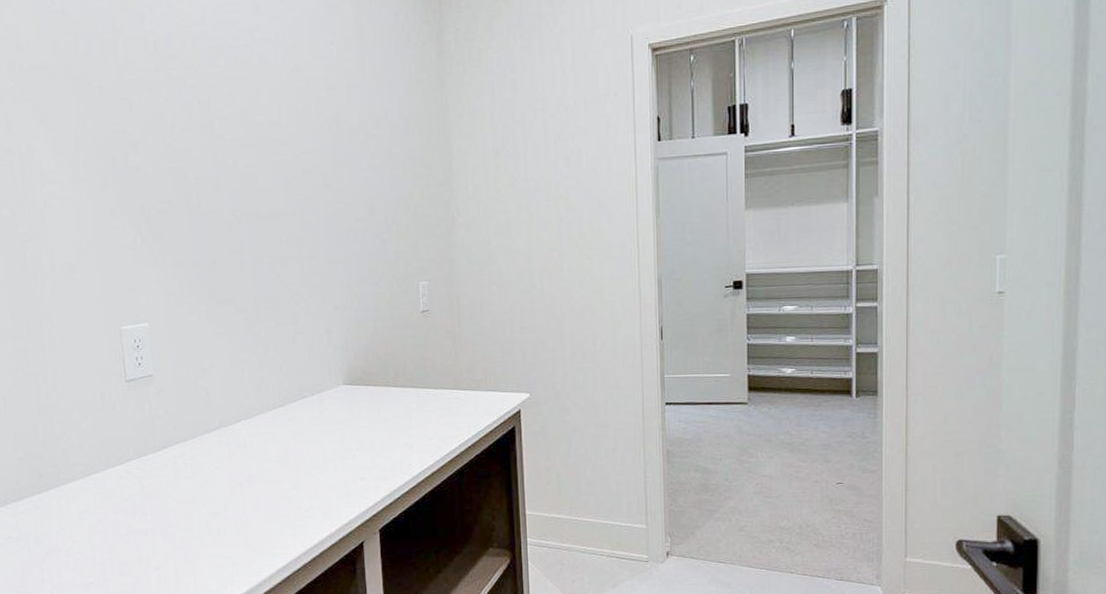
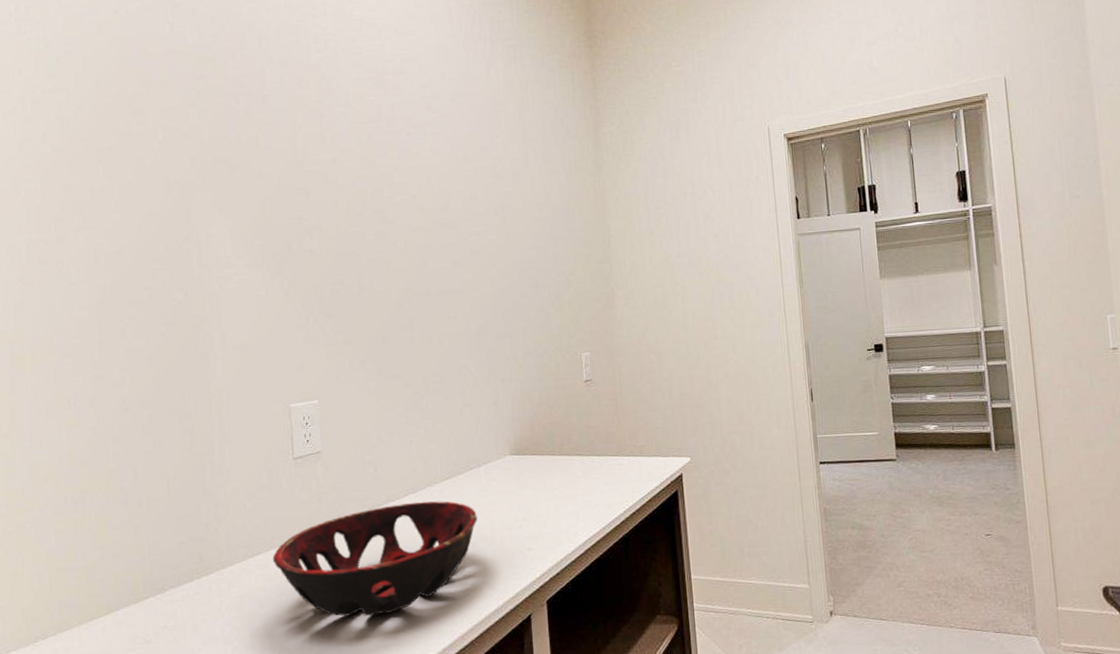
decorative bowl: none [109,427,310,536] -> present [272,501,477,617]

